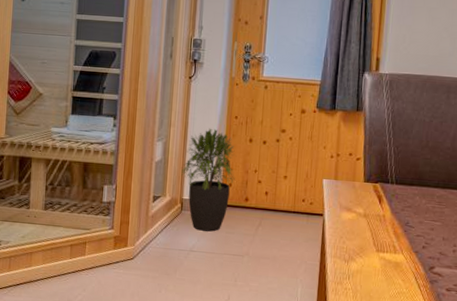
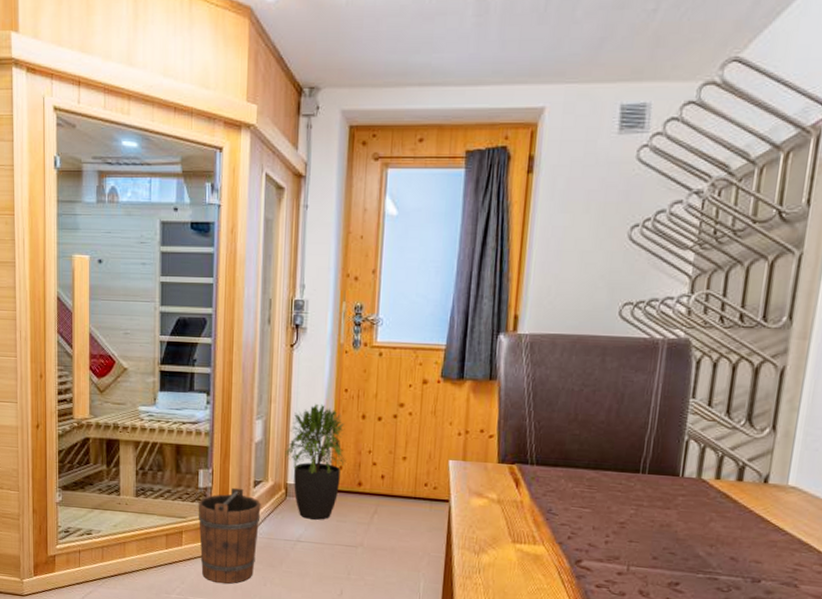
wooden bucket: none [101,202,159,291] -> present [198,487,261,584]

